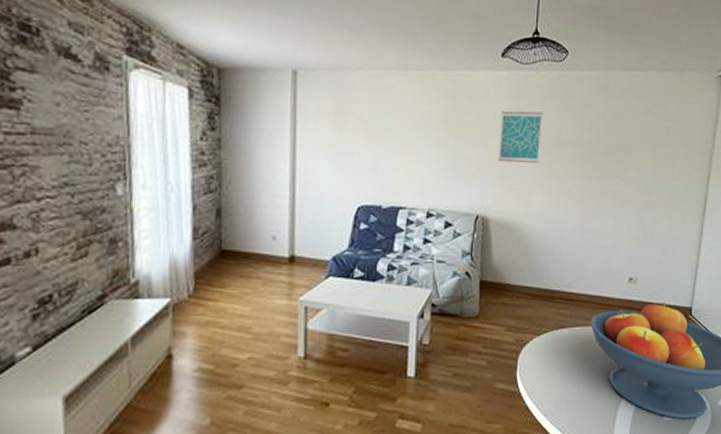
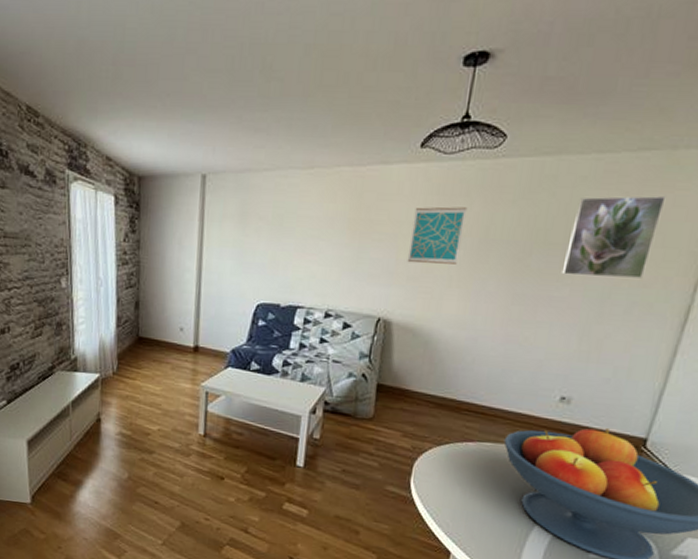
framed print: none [619,106,682,173] -> present [561,196,666,278]

